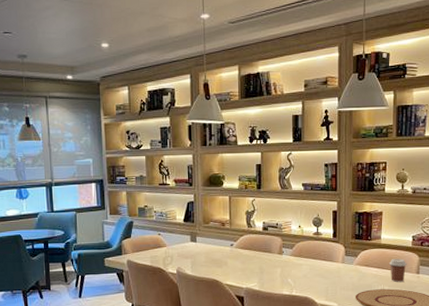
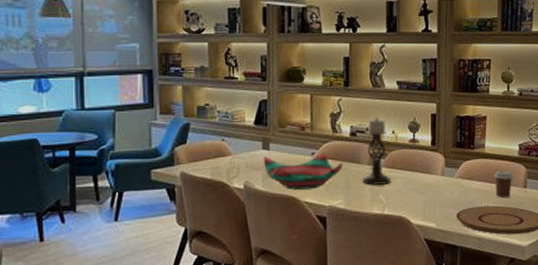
decorative bowl: none [191,243,257,274] -> present [263,152,343,190]
candle holder: none [274,214,298,271] -> present [363,117,392,185]

